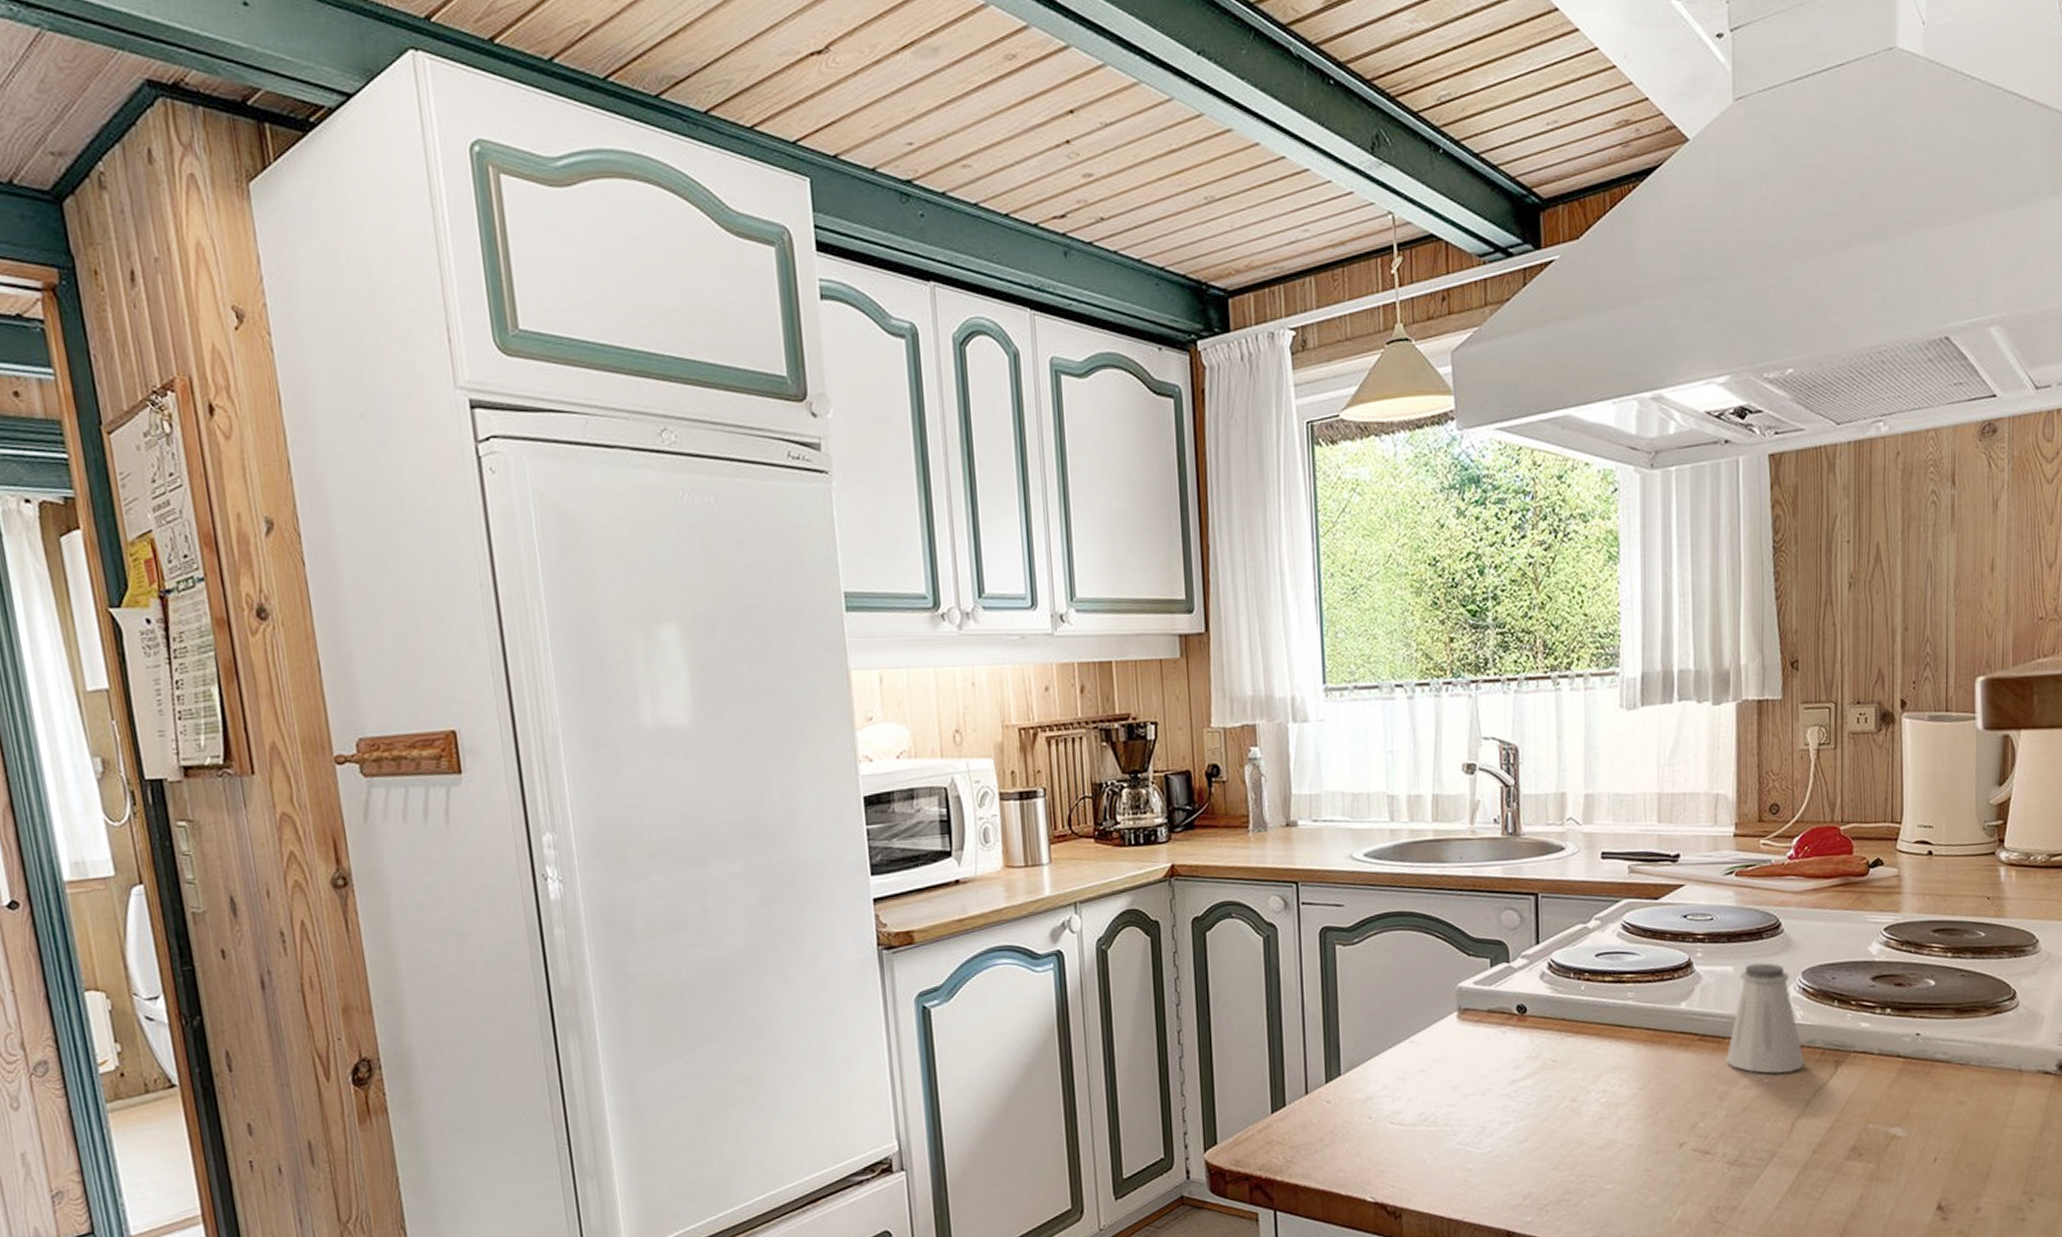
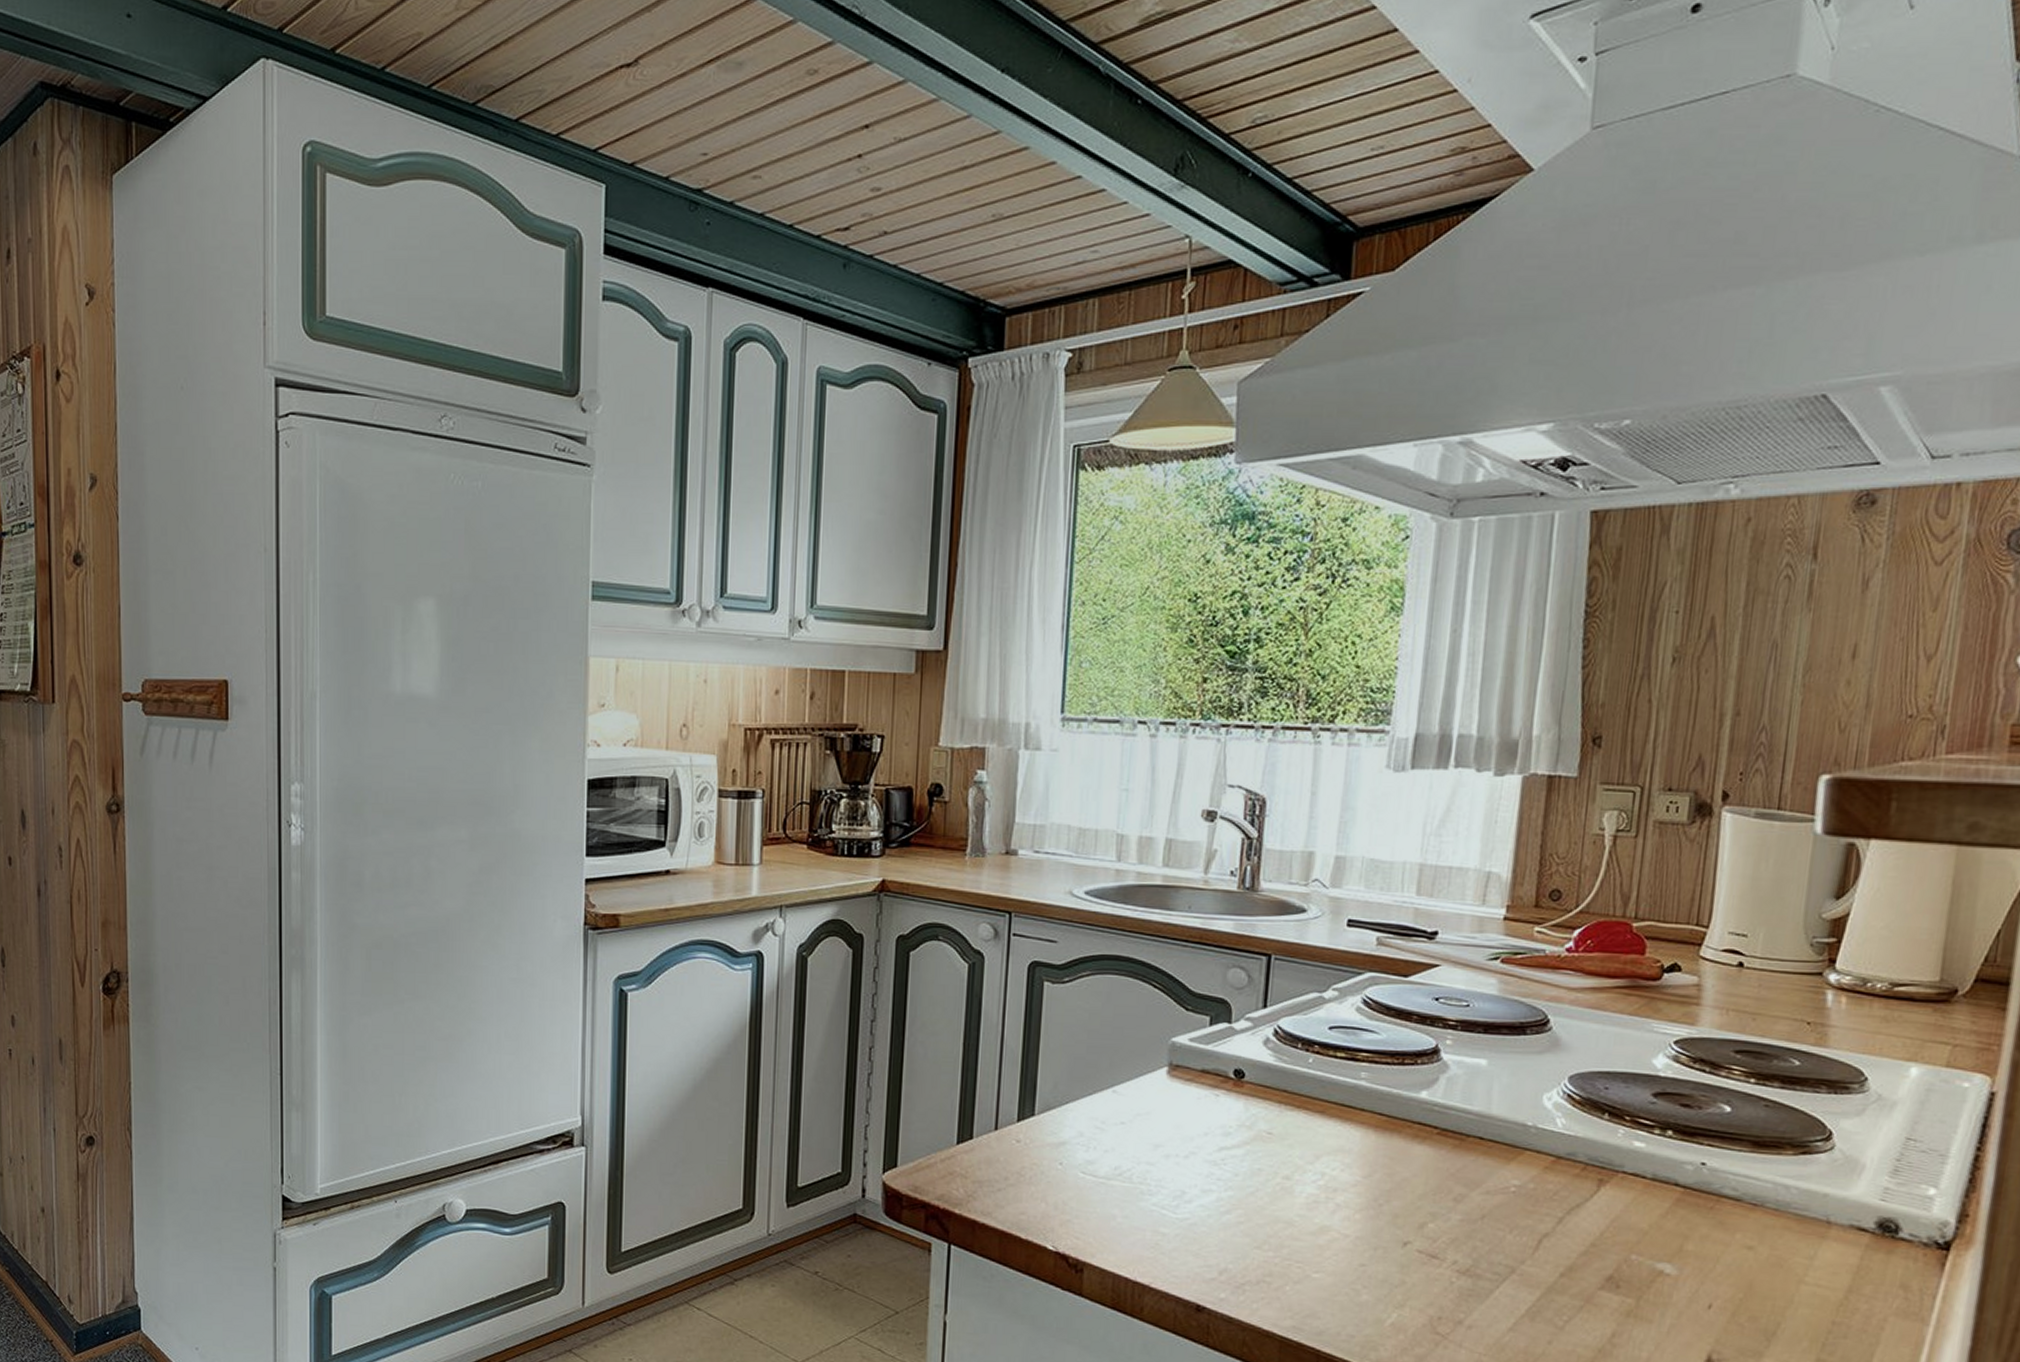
saltshaker: present [1726,962,1805,1074] -> none [1468,1059,1562,1185]

